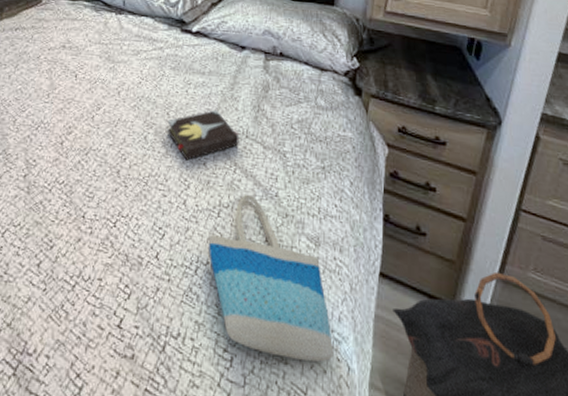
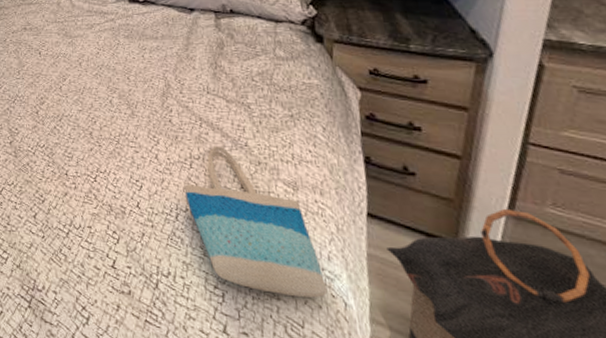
hardback book: present [166,109,240,161] -> none [129,70,201,119]

